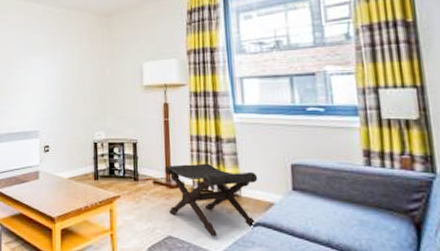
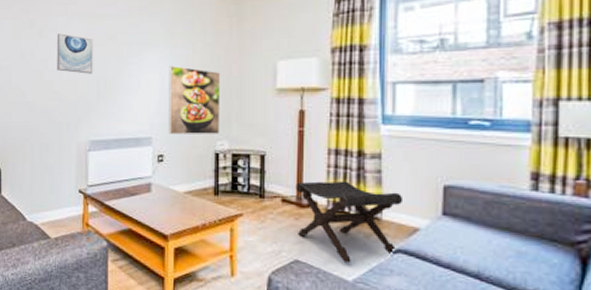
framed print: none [52,69,97,127] -> present [168,66,221,134]

